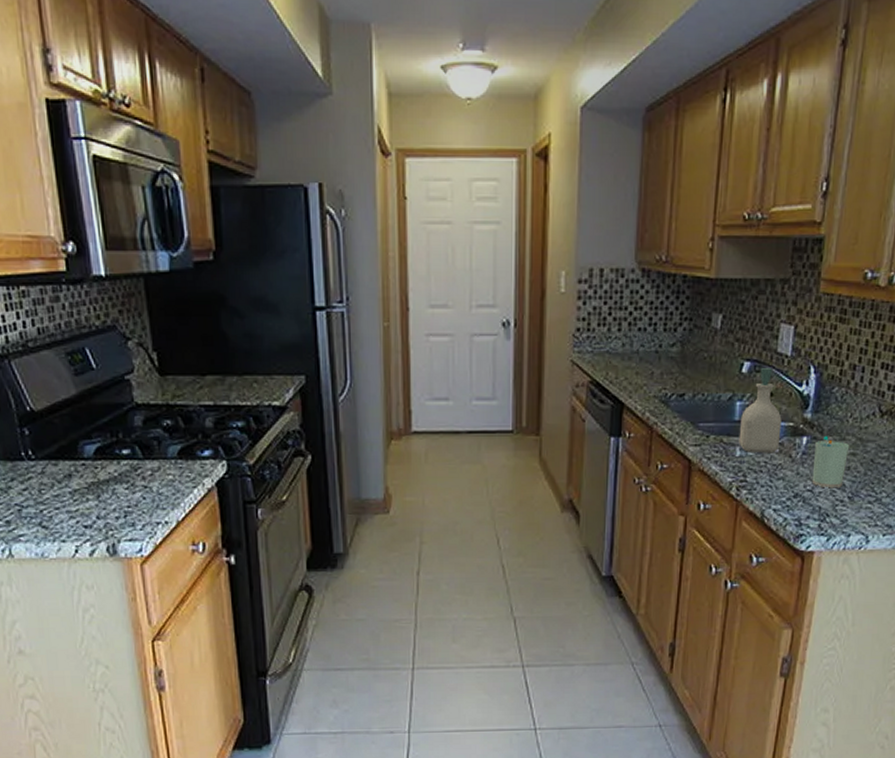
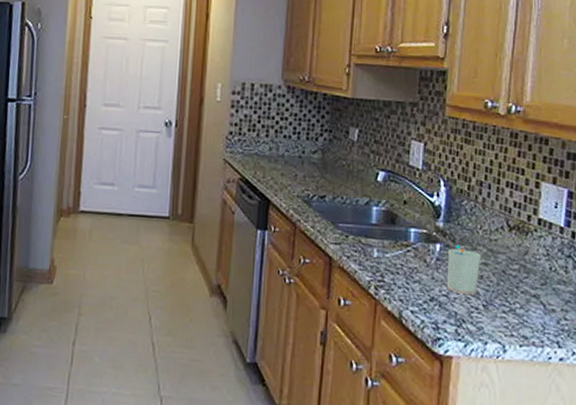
soap bottle: present [739,367,782,453] -> none [376,177,416,257]

